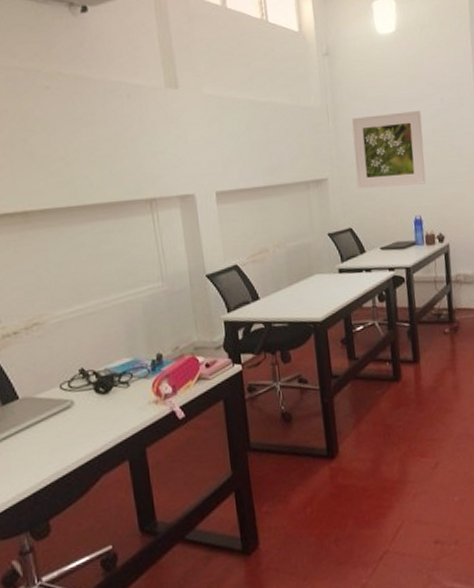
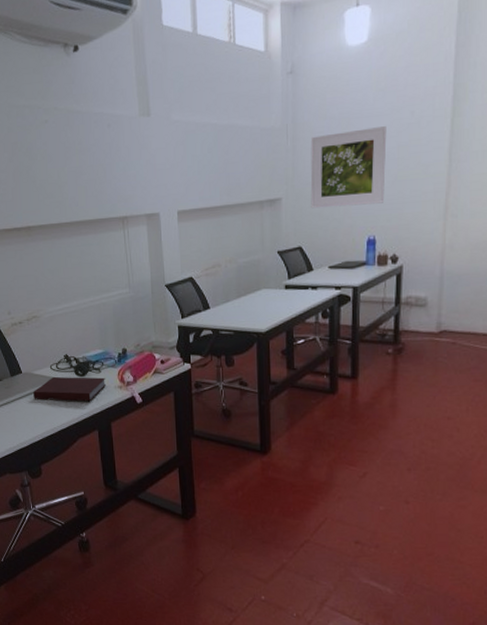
notebook: none [36,392,138,432] -> present [33,376,107,402]

